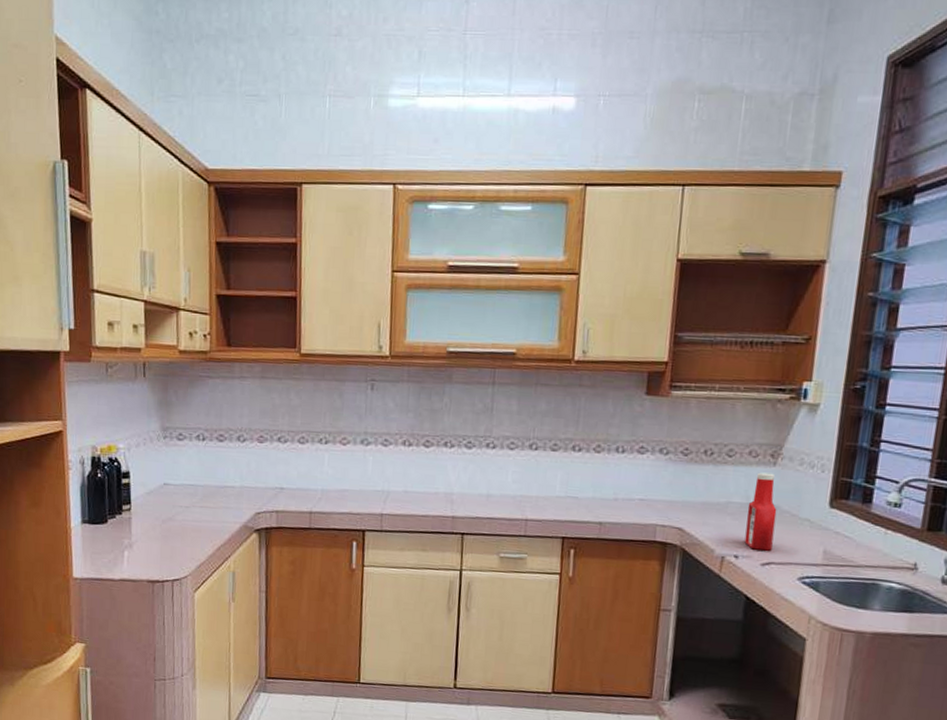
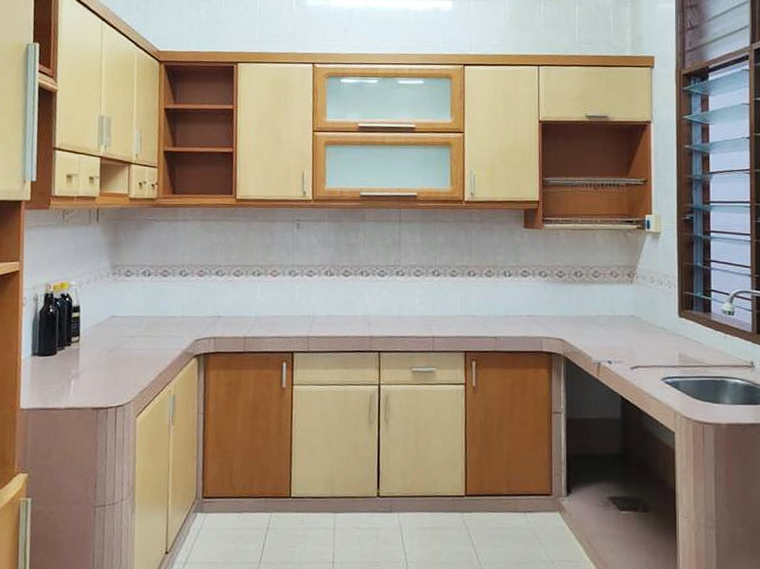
ketchup bottle: present [744,472,777,551] -> none [614,289,638,356]

